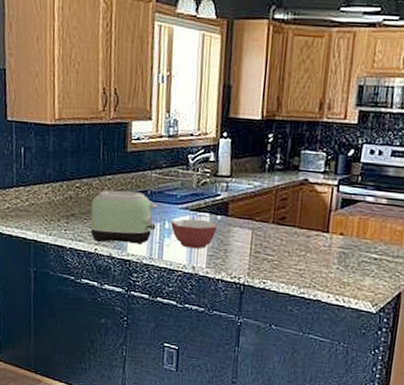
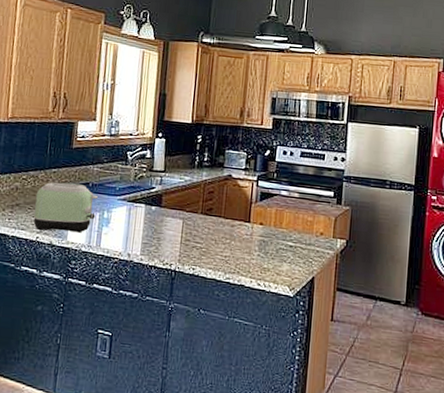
bowl: present [171,219,219,249] -> none [109,209,153,237]

